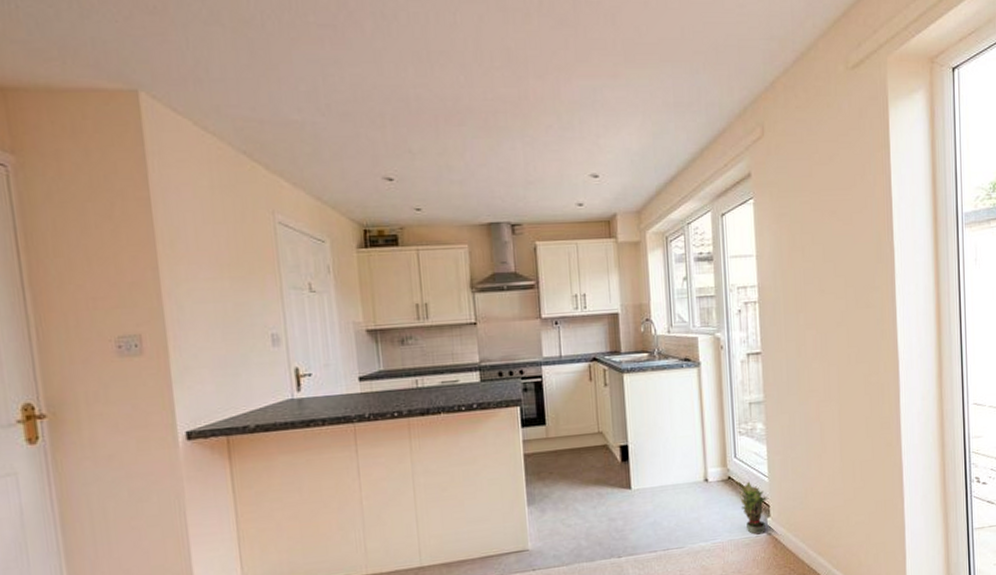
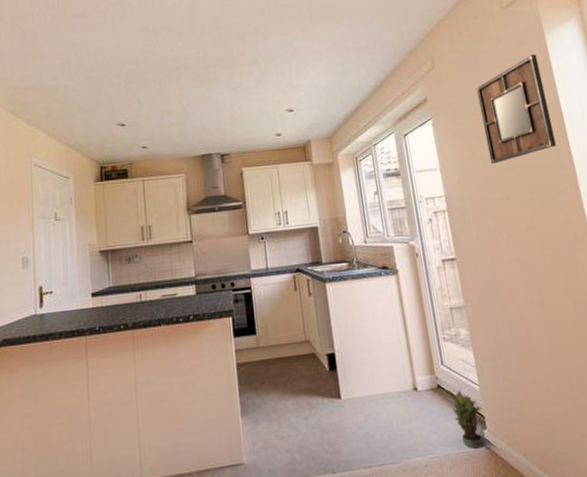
home mirror: none [806,130,880,254] -> present [476,54,556,165]

